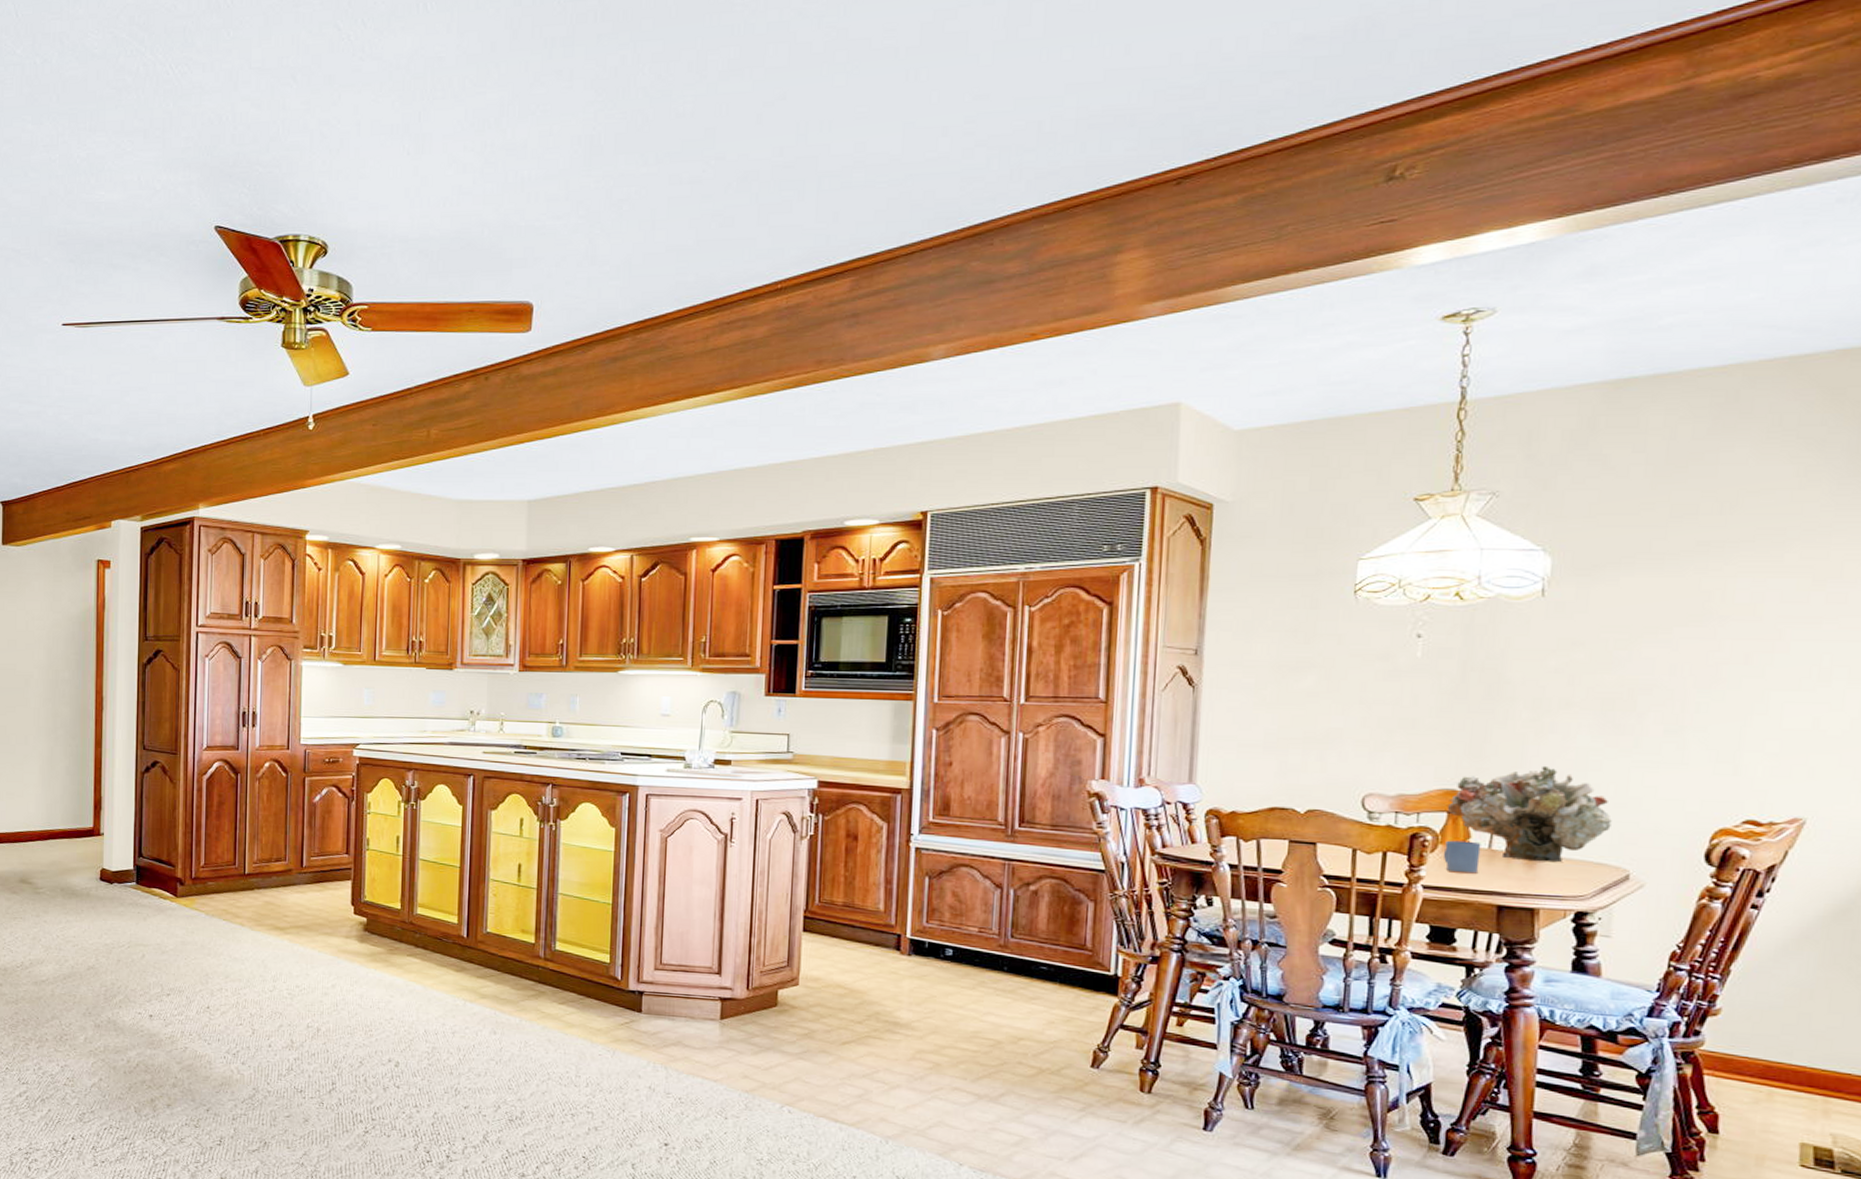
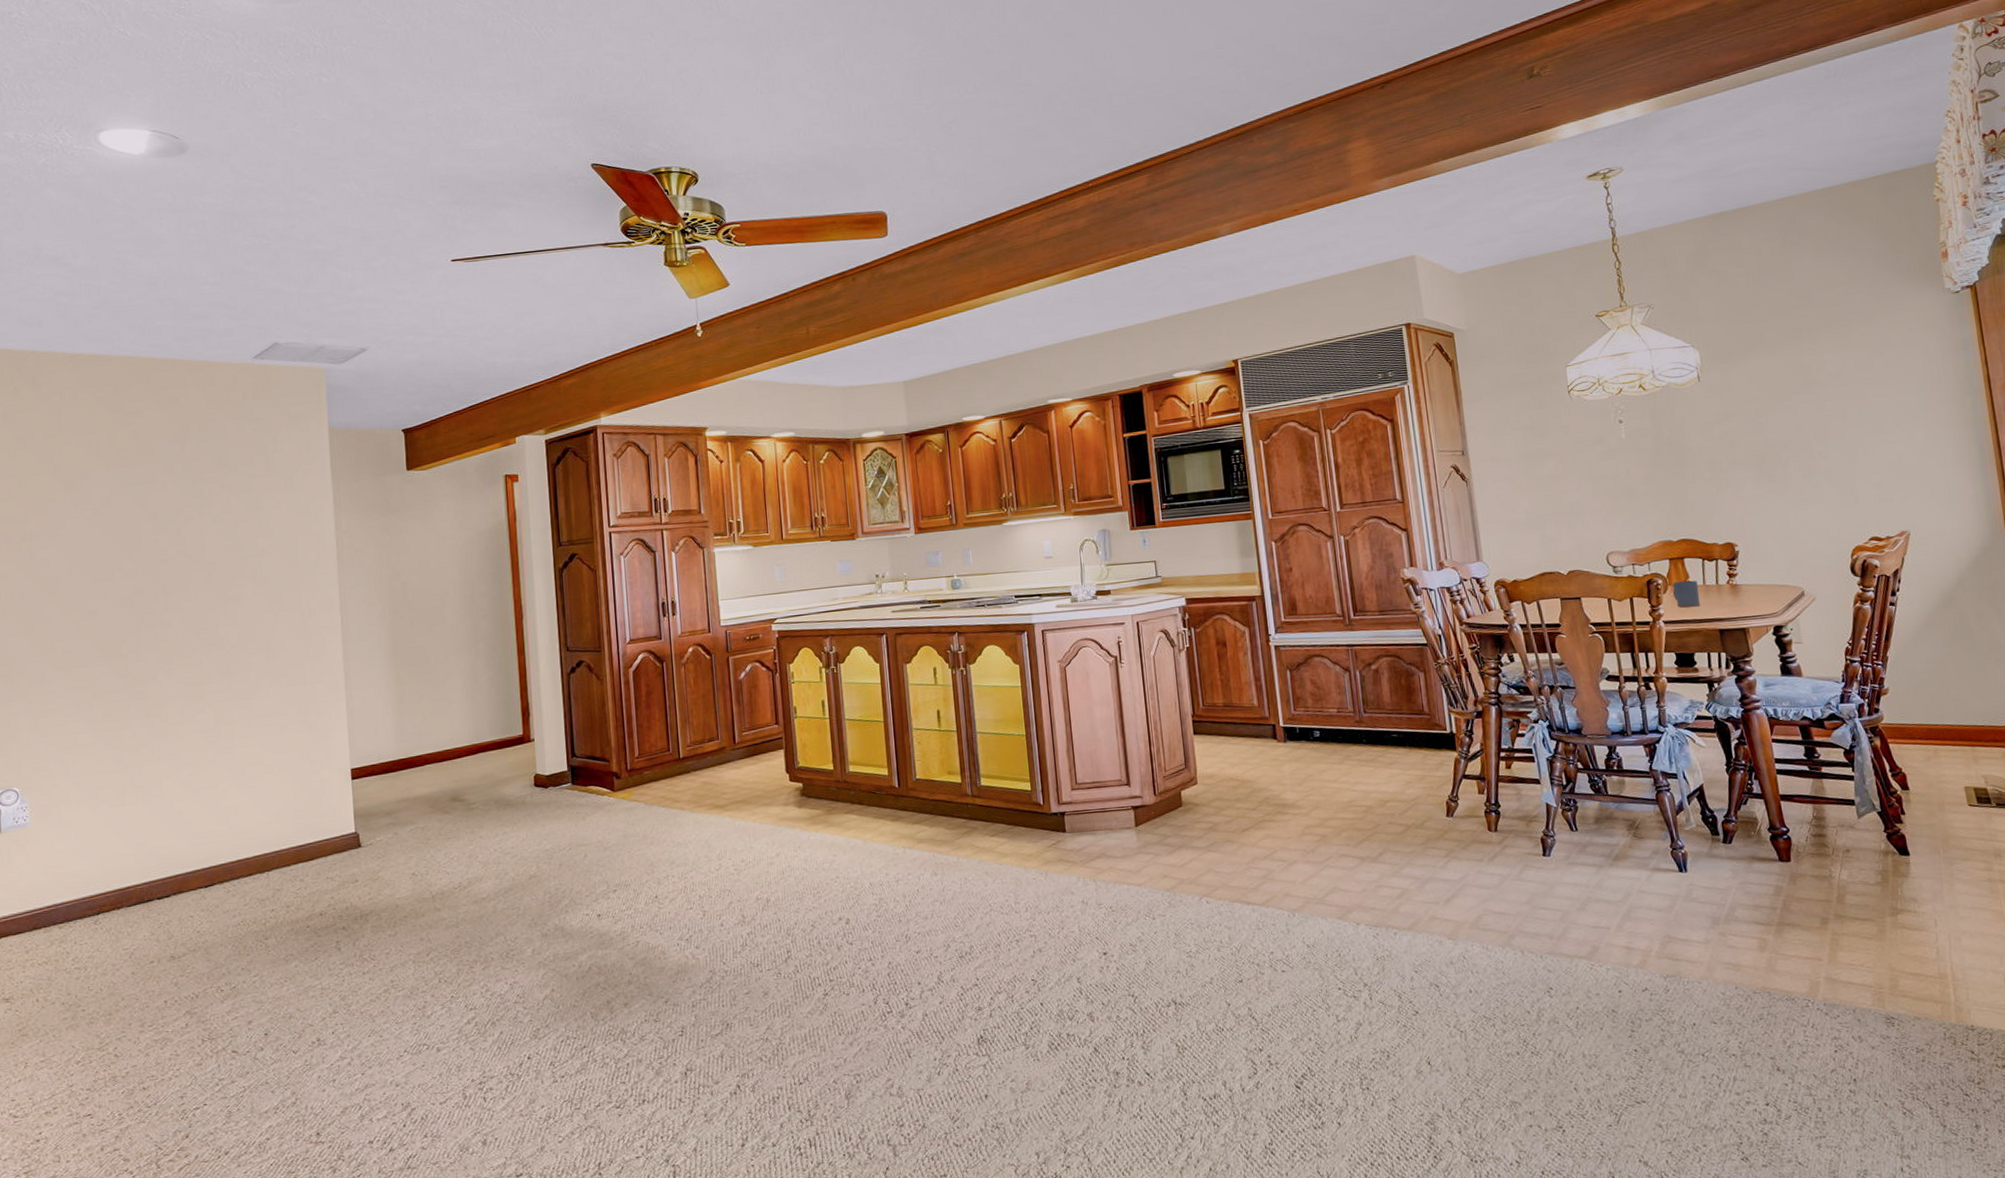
flower arrangement: present [1448,765,1612,863] -> none [1668,513,1784,592]

